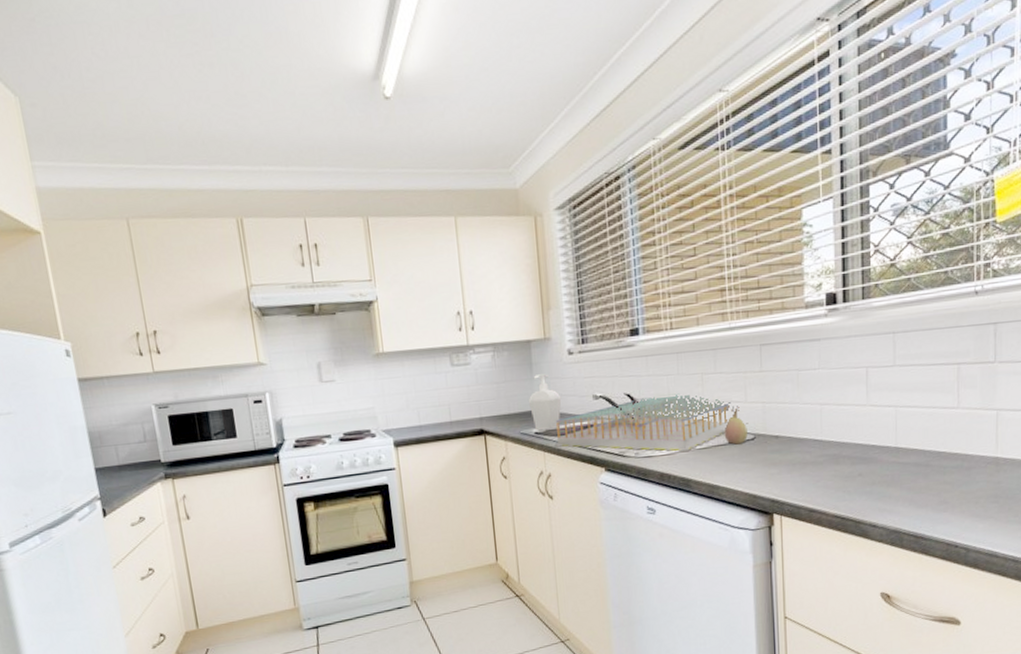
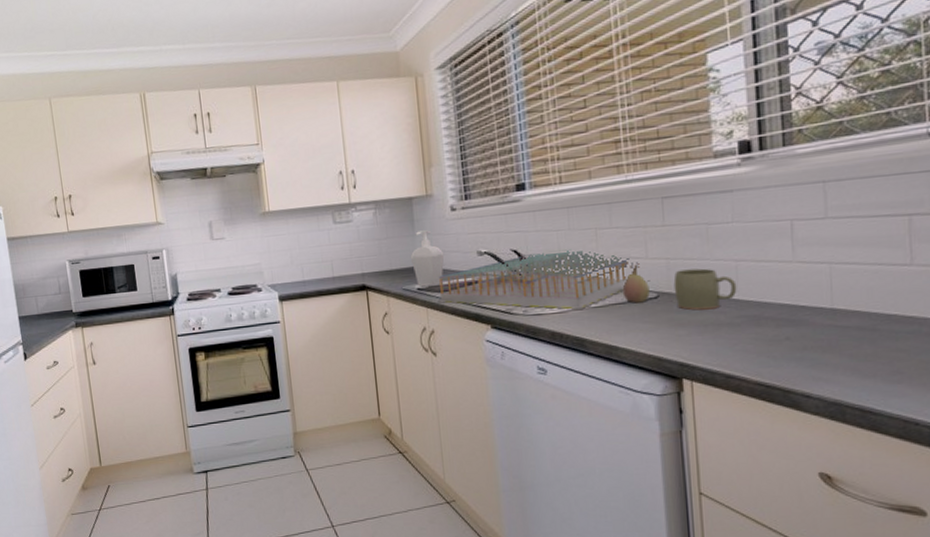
mug: none [768,411,821,451] -> present [673,268,737,311]

